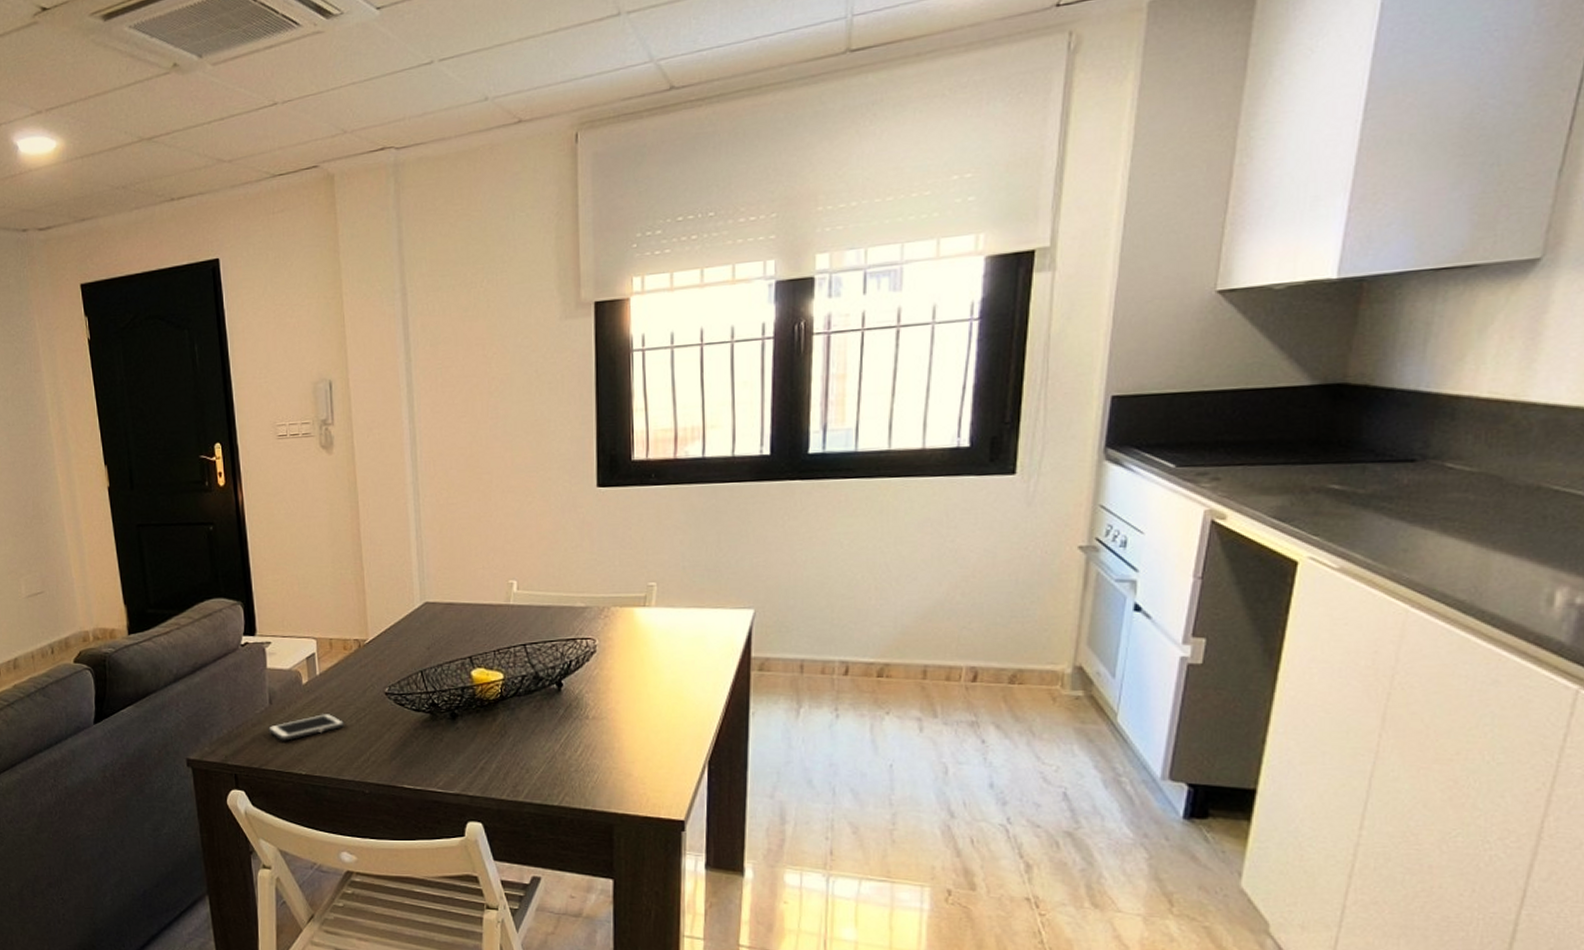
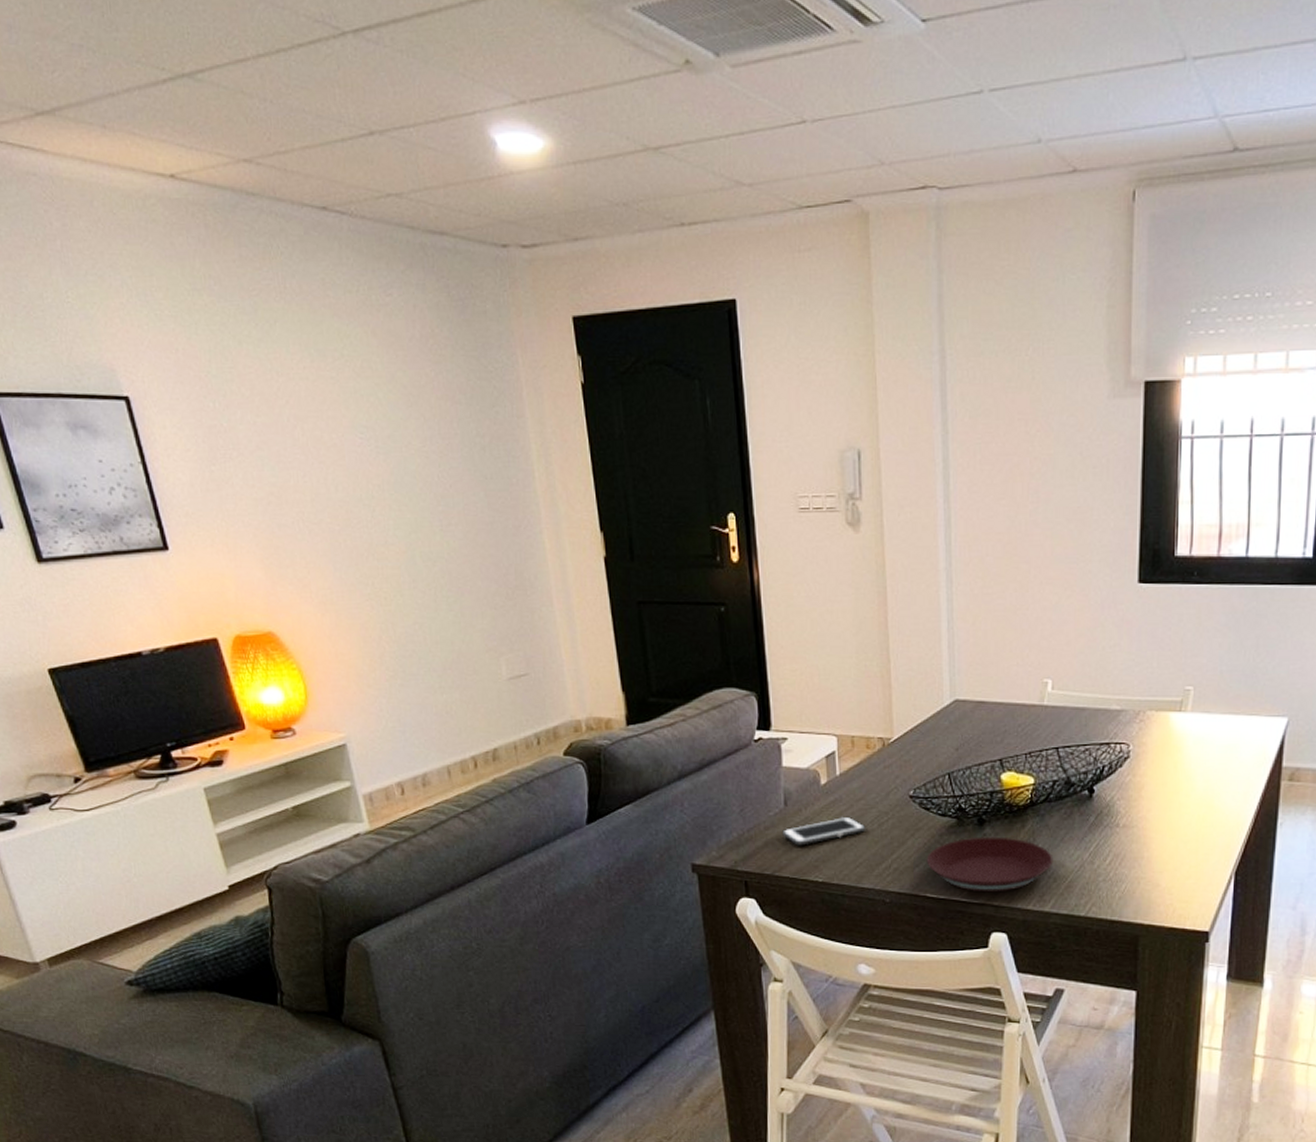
plate: none [402,730,525,783] -> present [926,836,1053,893]

